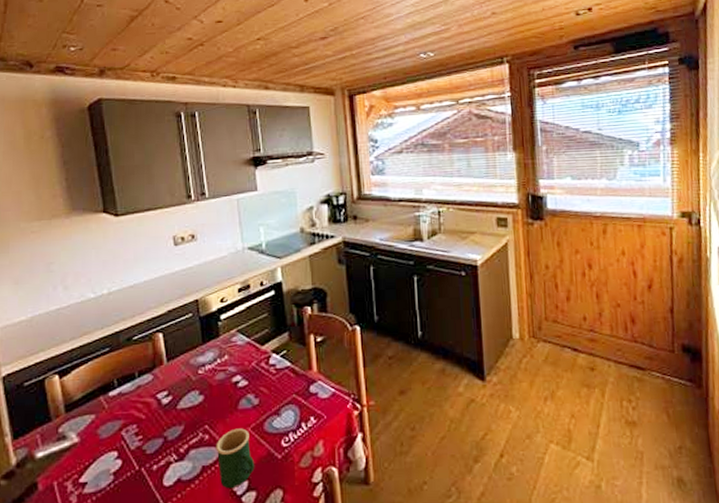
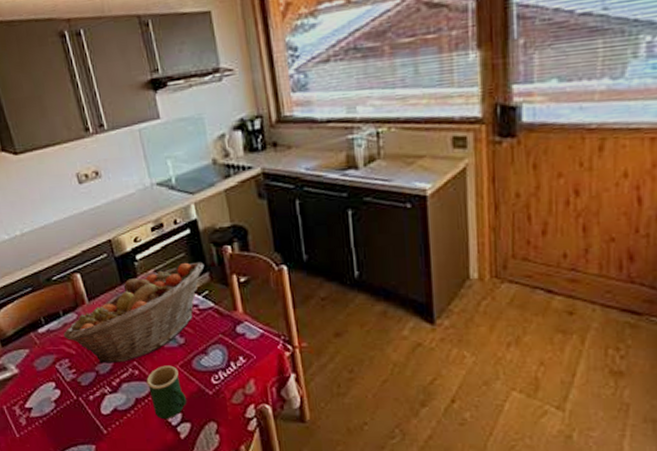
fruit basket: none [135,322,285,428] -> present [63,262,205,363]

